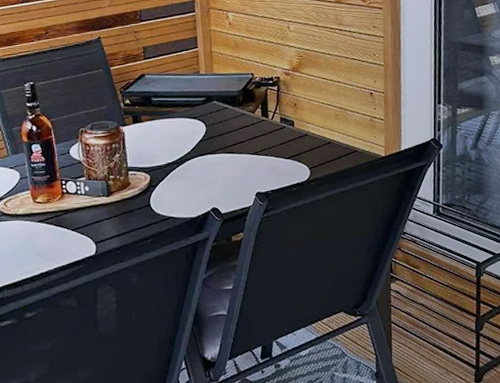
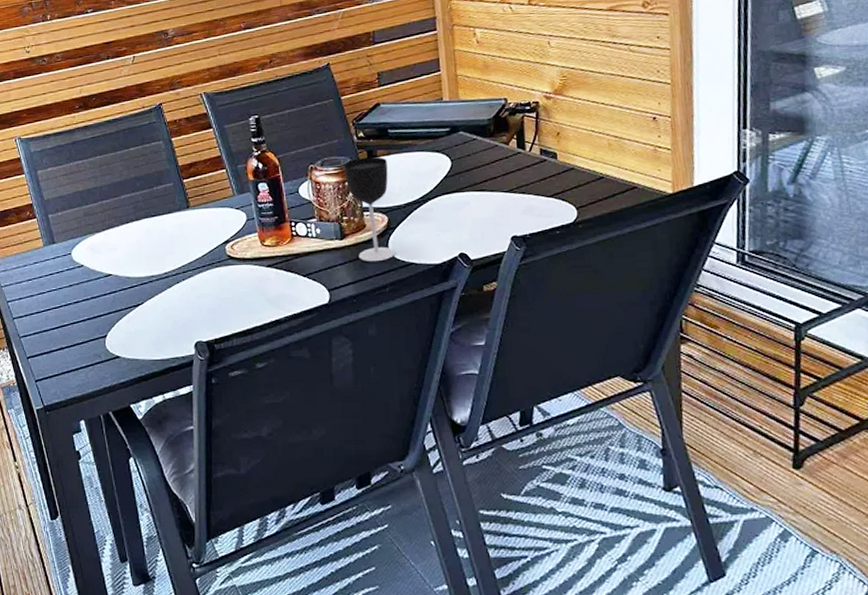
wine glass: none [111,121,157,217] -> present [344,156,396,262]

